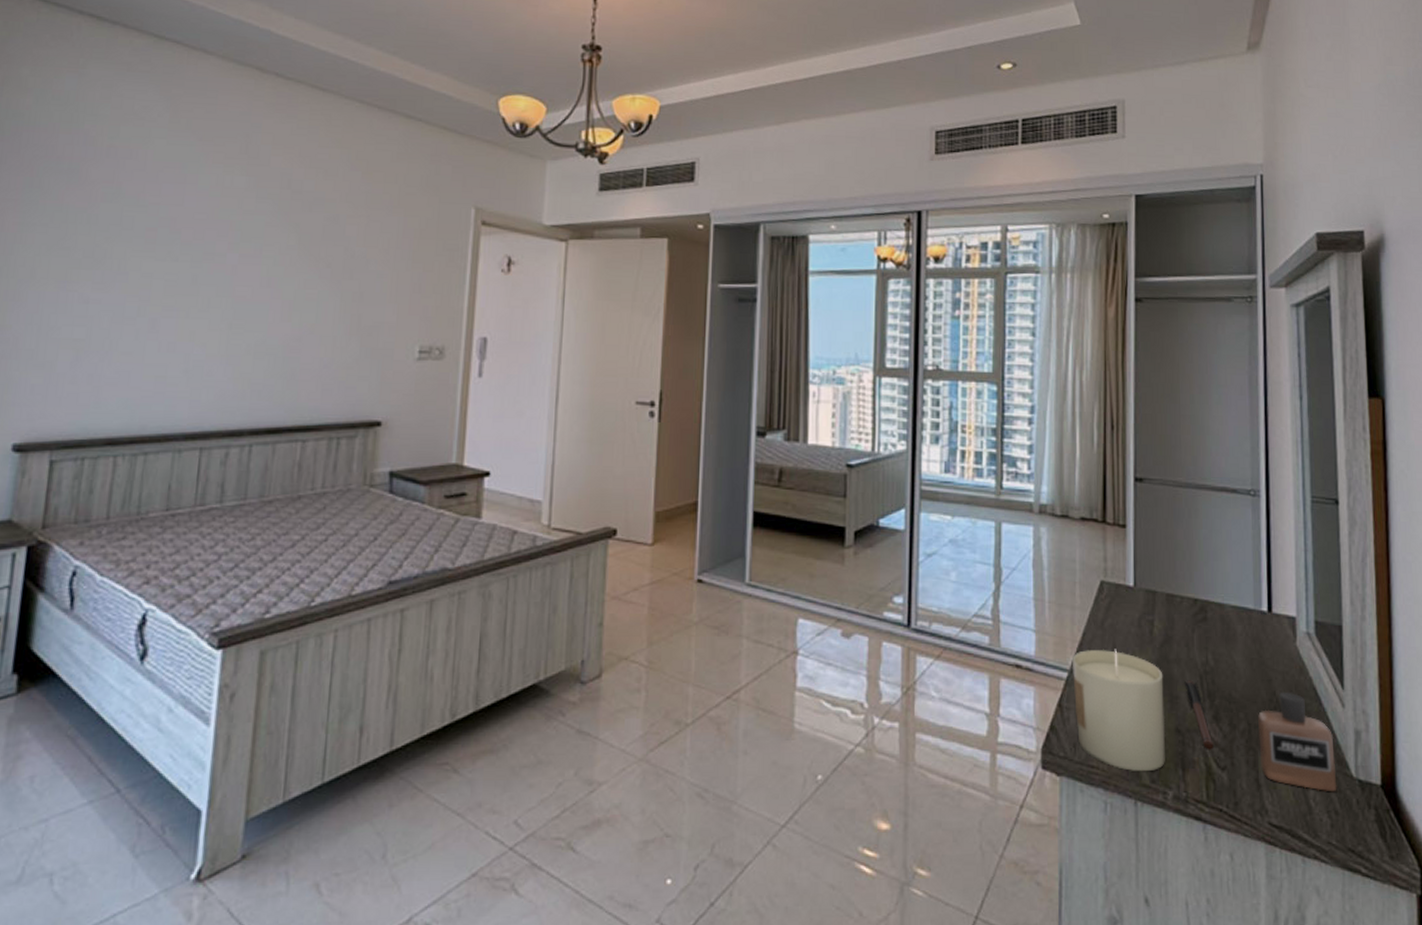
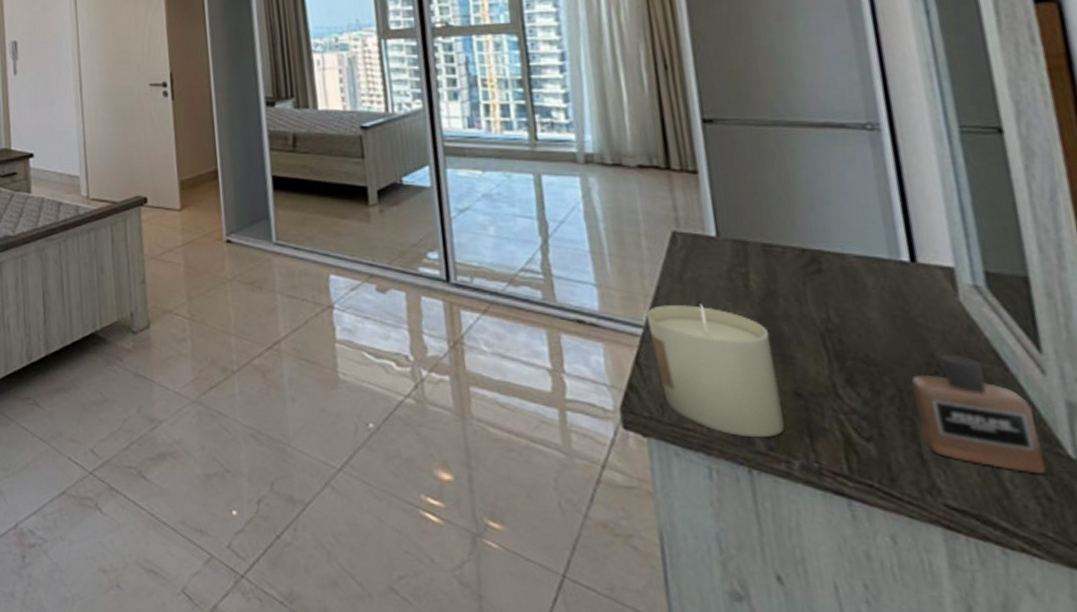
hairbrush: present [1185,680,1214,750] -> none [800,339,851,418]

